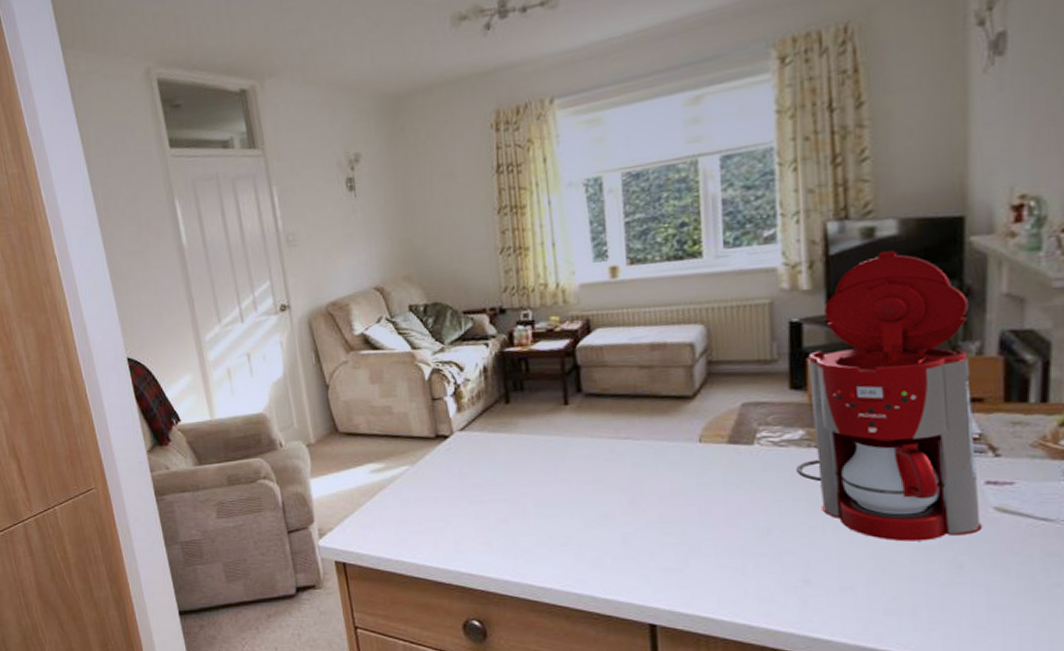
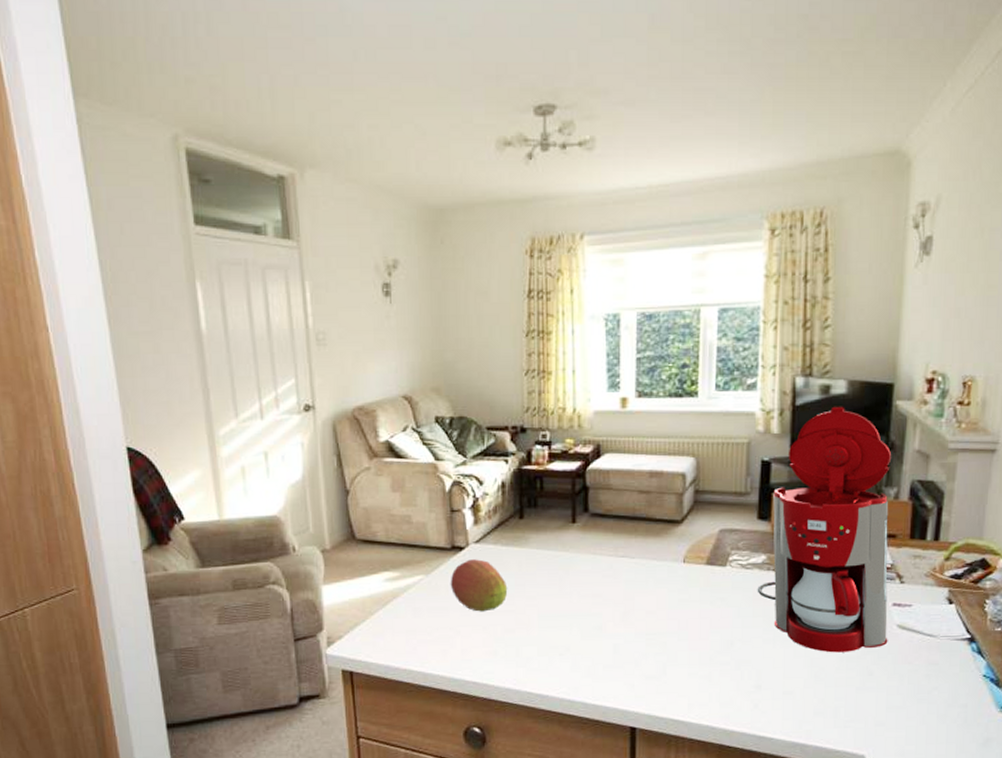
fruit: none [436,447,499,502] -> present [450,559,508,612]

